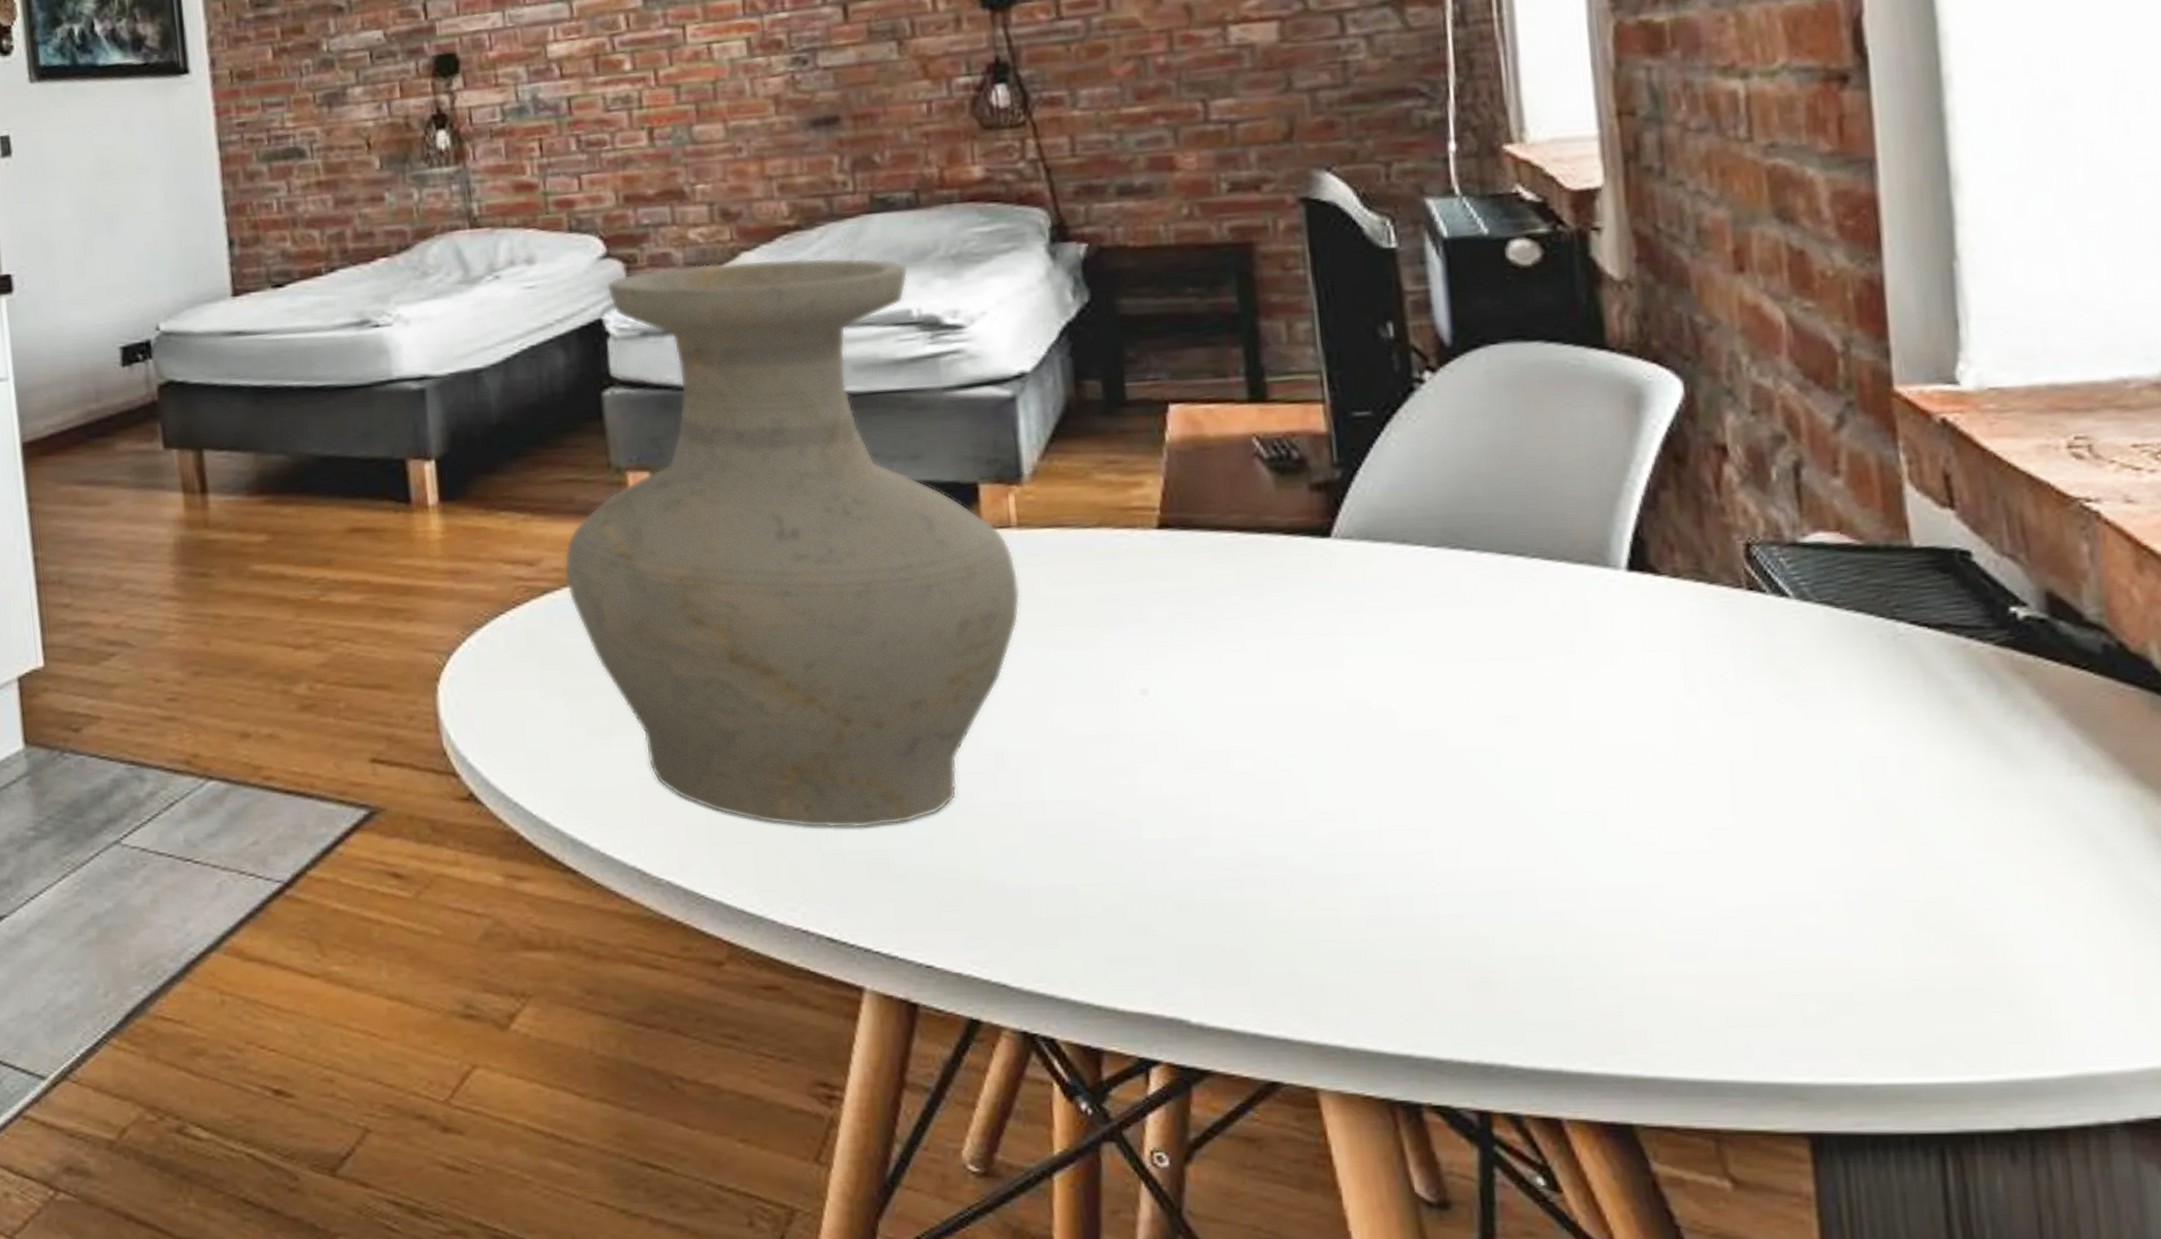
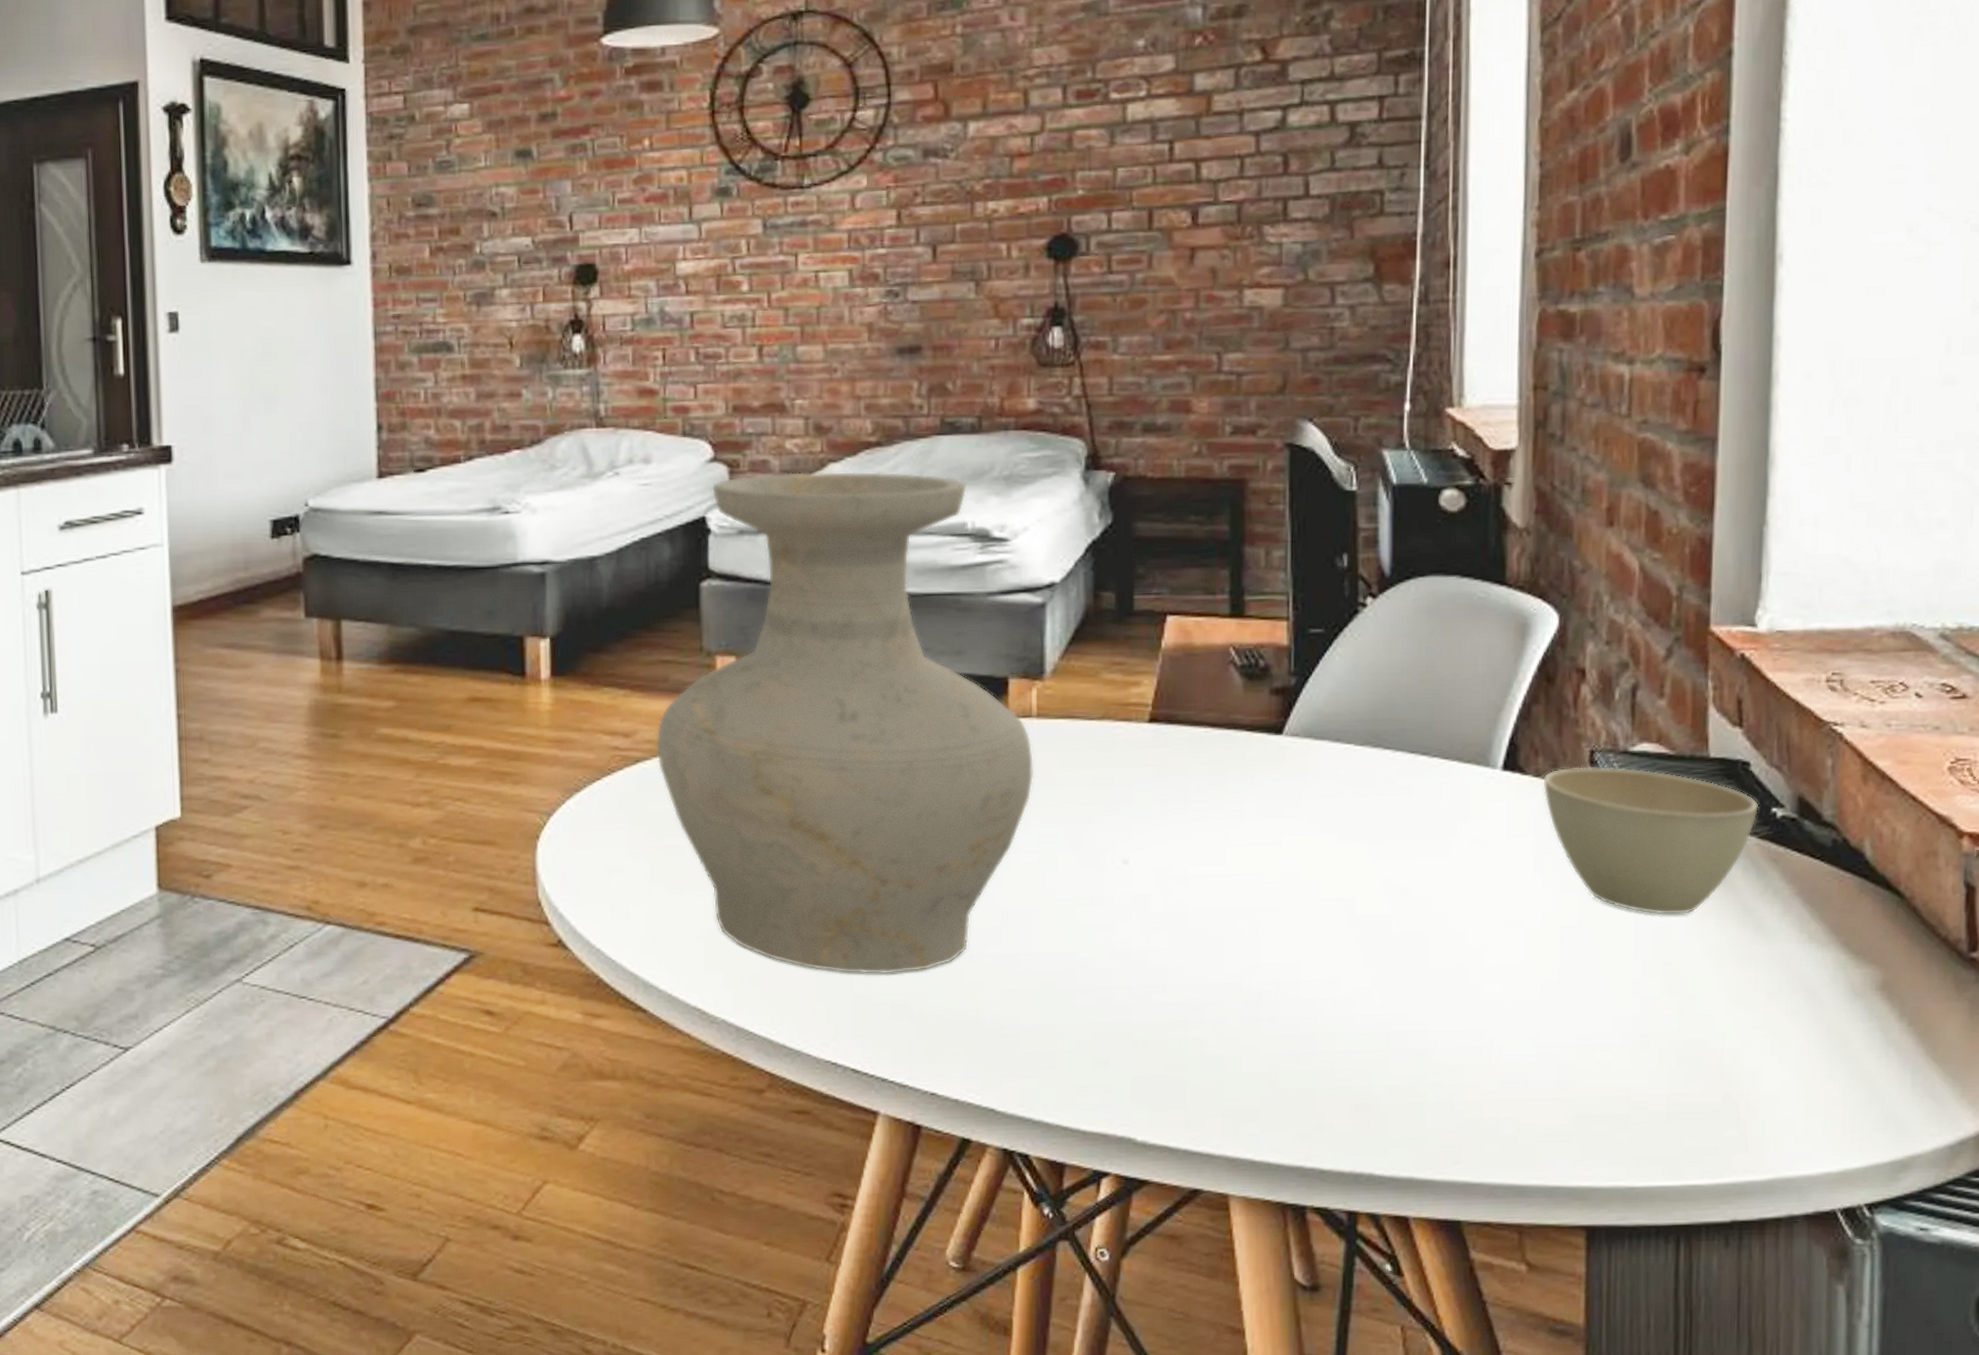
cup: none [1684,562,1992,744] -> present [1543,766,1759,916]

